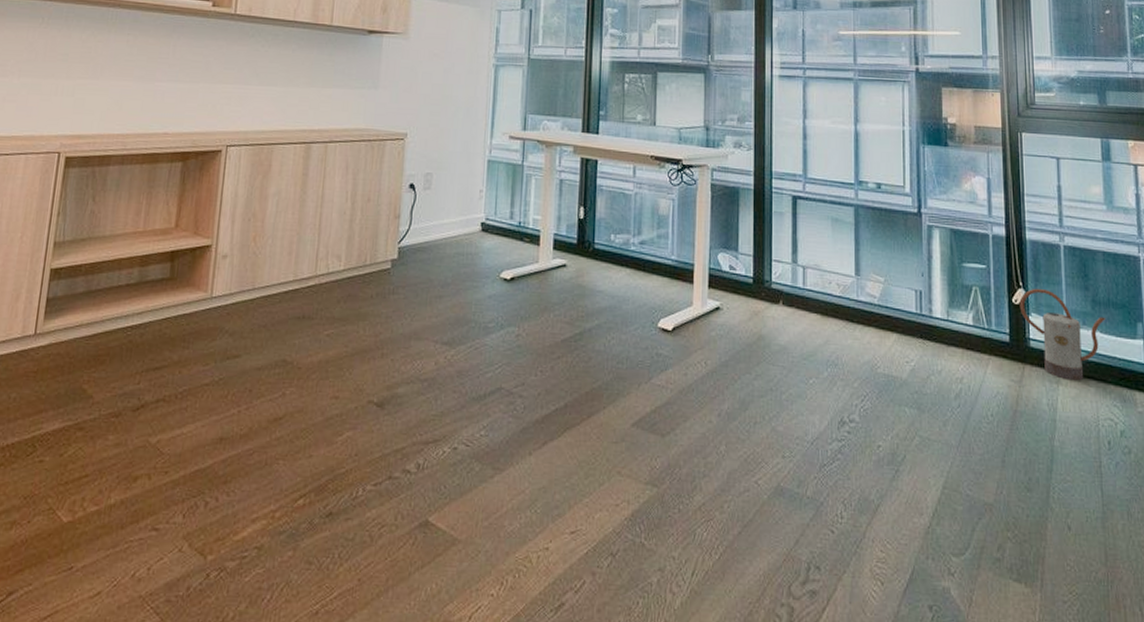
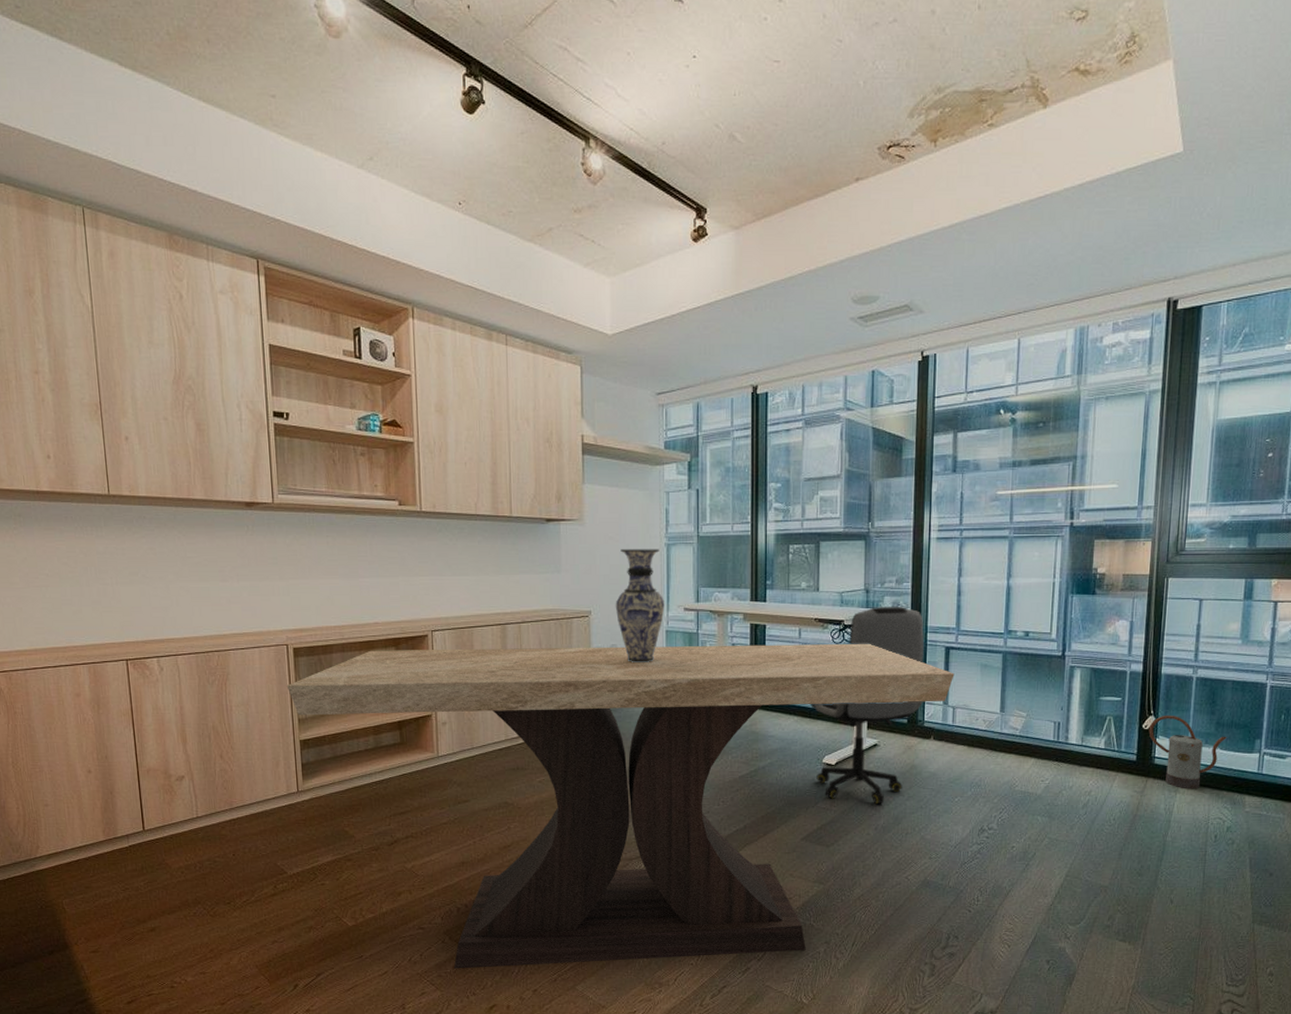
table: none [48,164,803,592] -> present [286,643,955,969]
vase: none [434,67,489,197] -> present [615,549,665,664]
office chair: none [645,146,769,384] -> present [810,606,924,805]

